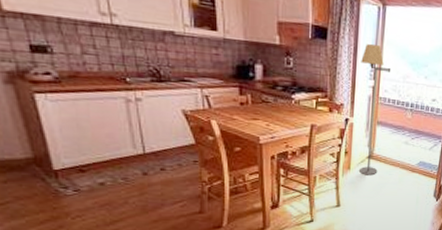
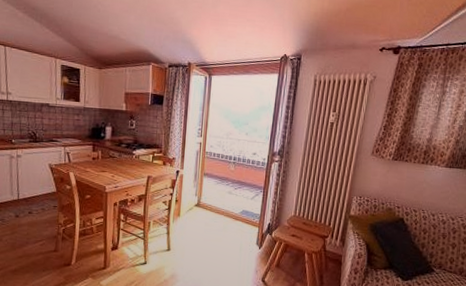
floor lamp: present [359,44,391,176] -> none [188,107,216,222]

